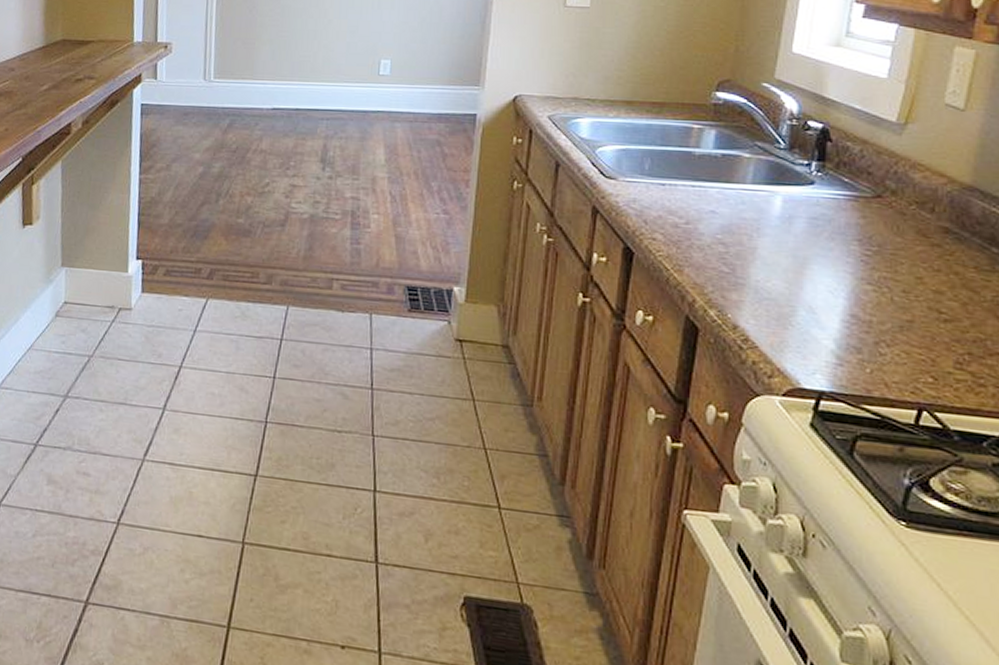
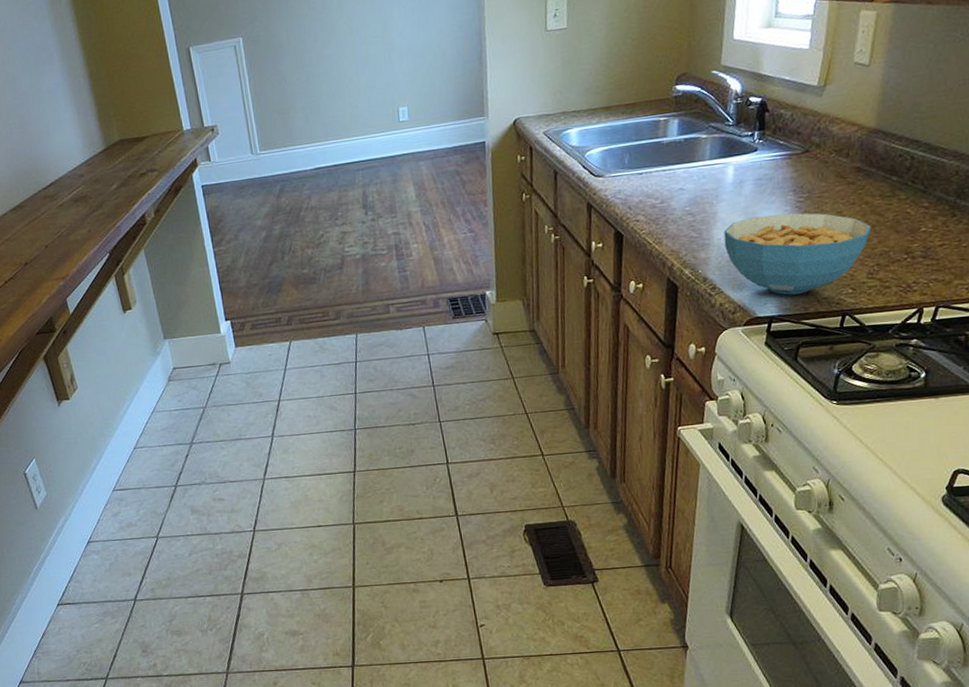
cereal bowl: none [764,262,962,371] -> present [724,213,872,295]

